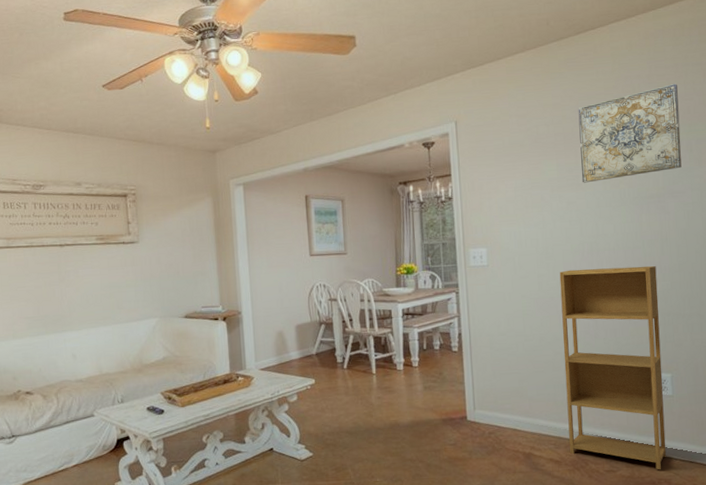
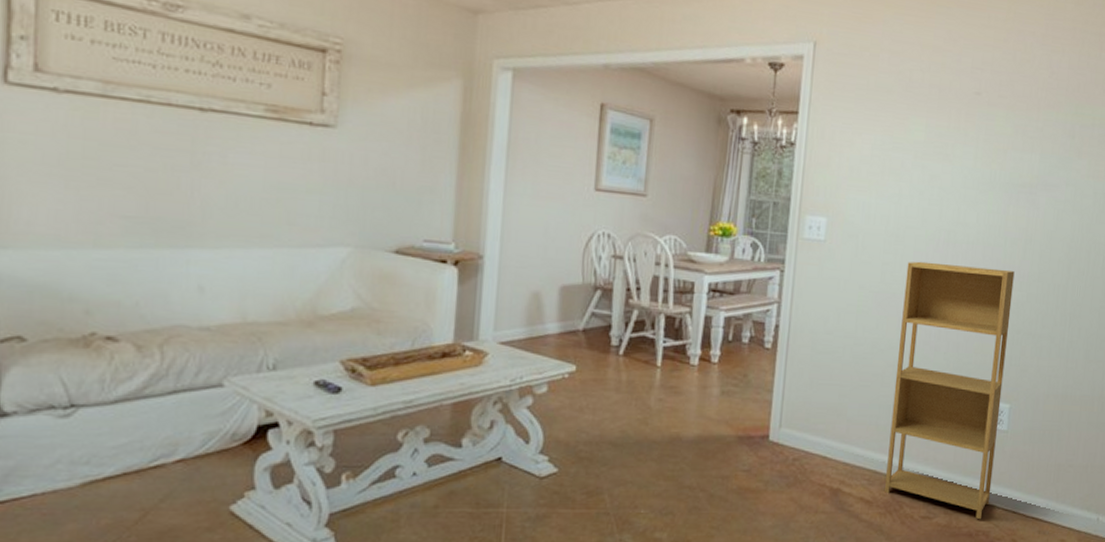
wall art: present [578,83,682,183] -> none [950,51,1072,157]

